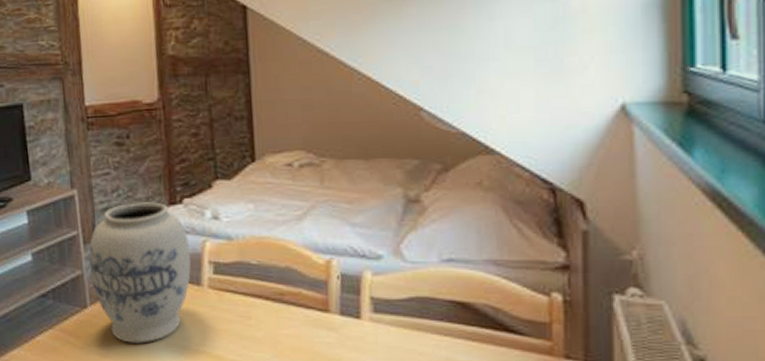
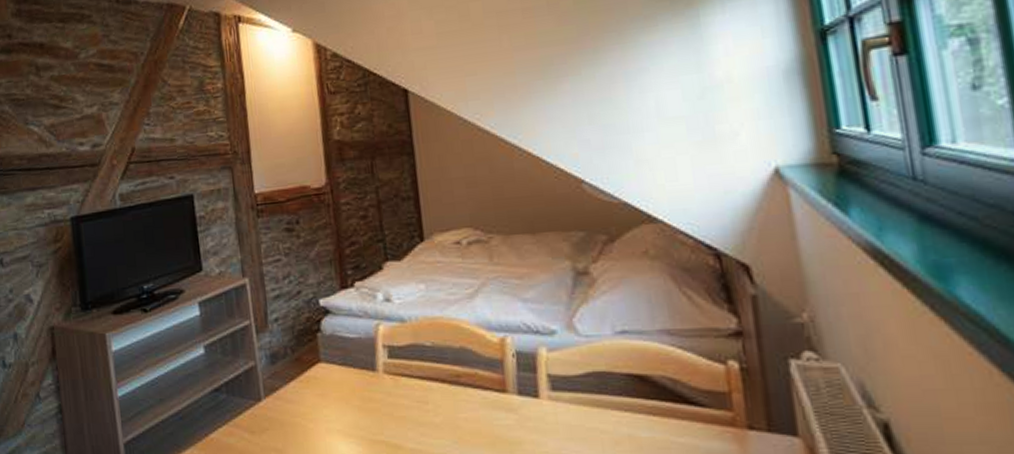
vase: present [88,202,191,343] -> none [261,287,365,436]

